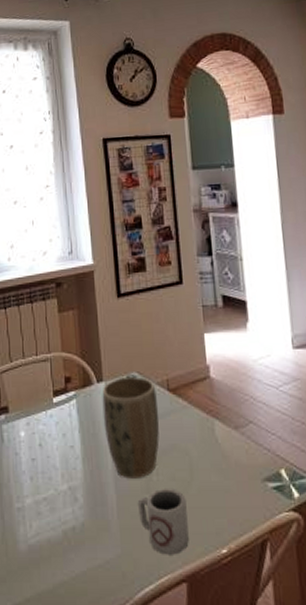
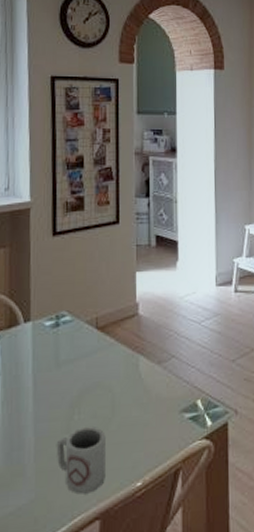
plant pot: present [102,376,160,479] -> none [27,315,86,420]

